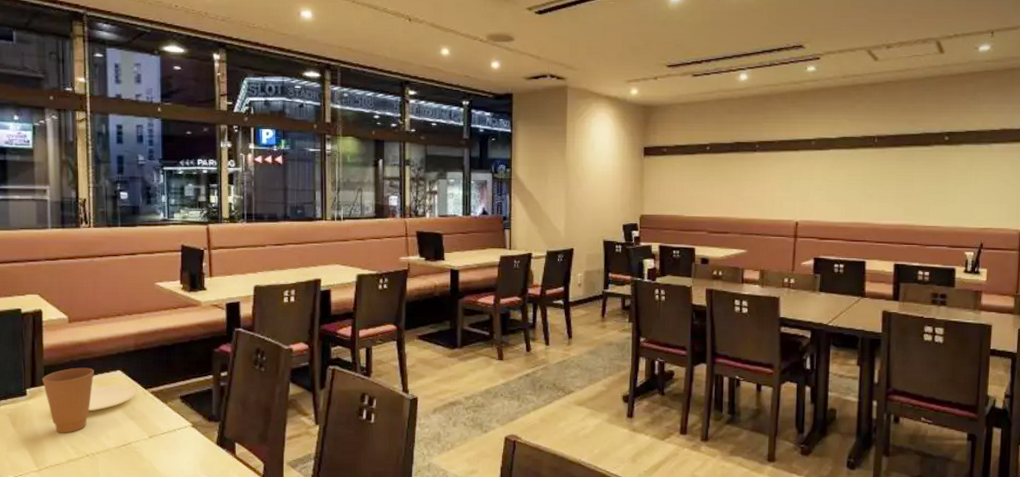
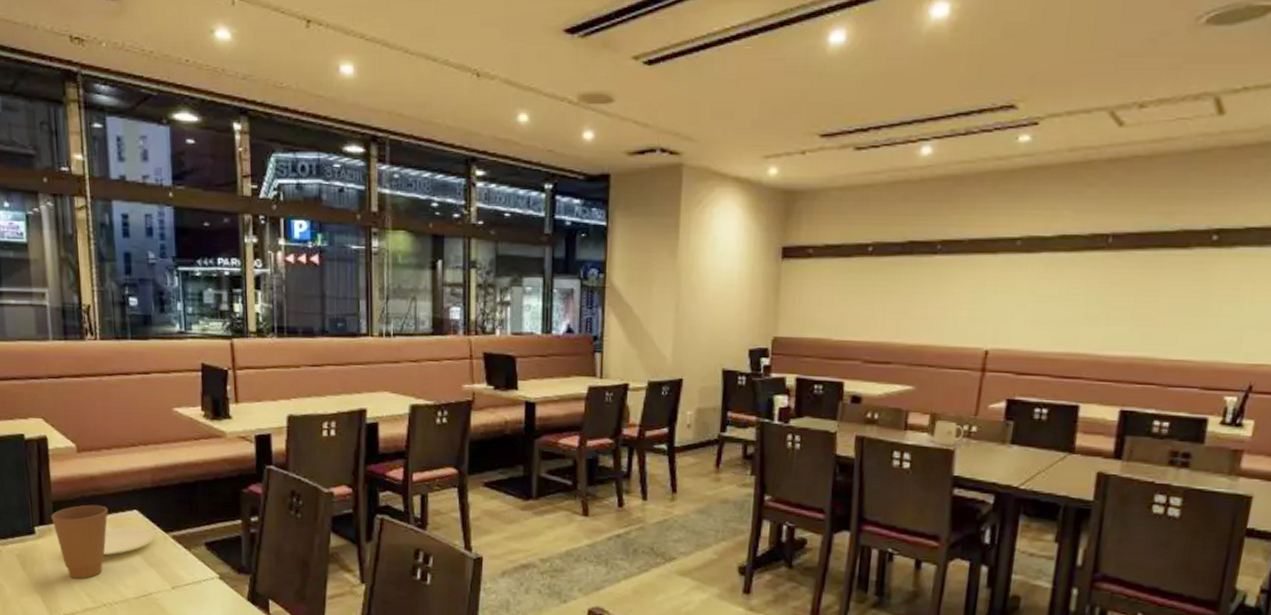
mug: none [763,275,786,295] -> present [932,420,965,446]

